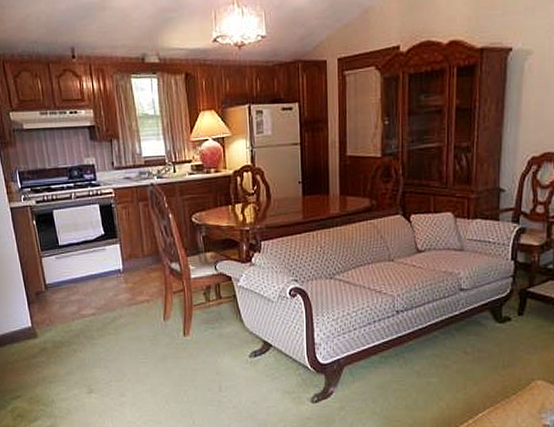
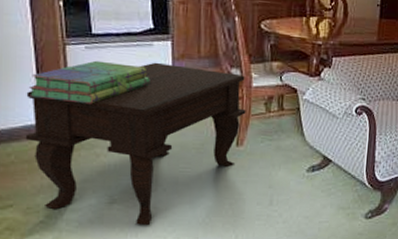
side table: none [19,264,188,411] -> present [25,62,246,225]
stack of books: none [20,268,107,307] -> present [28,60,150,104]

